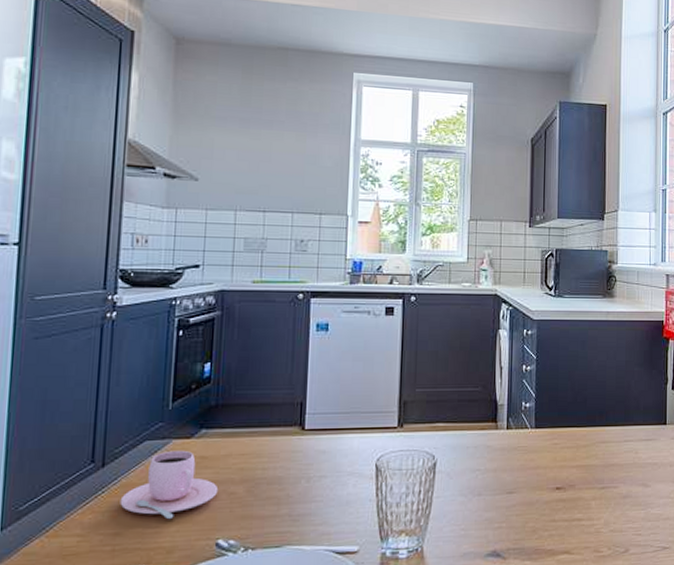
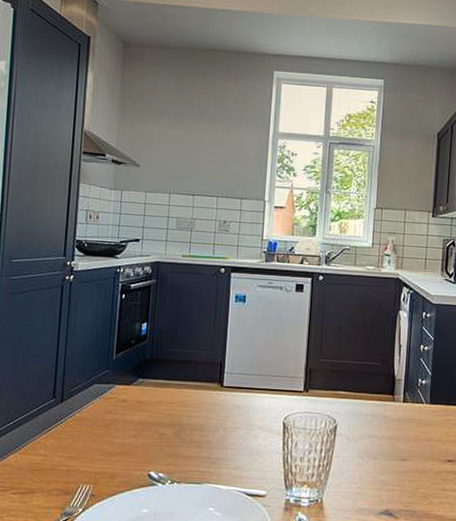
teacup: present [120,450,219,520] -> none [74,394,151,451]

